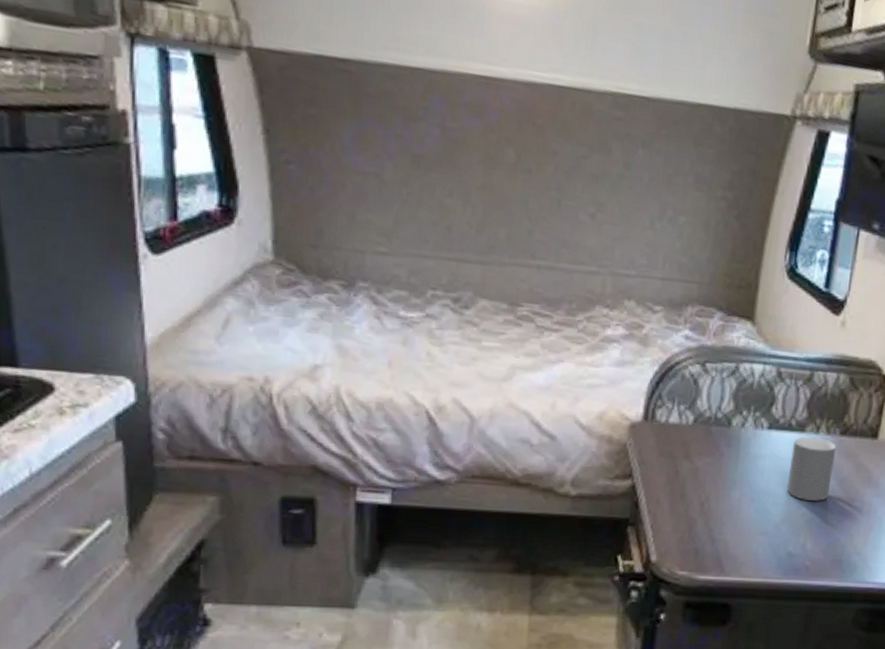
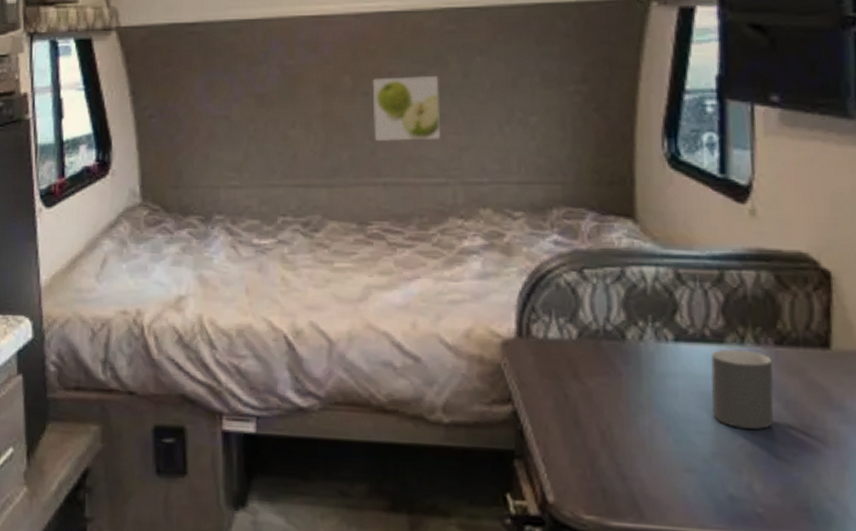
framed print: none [532,155,602,228] -> present [372,75,440,141]

